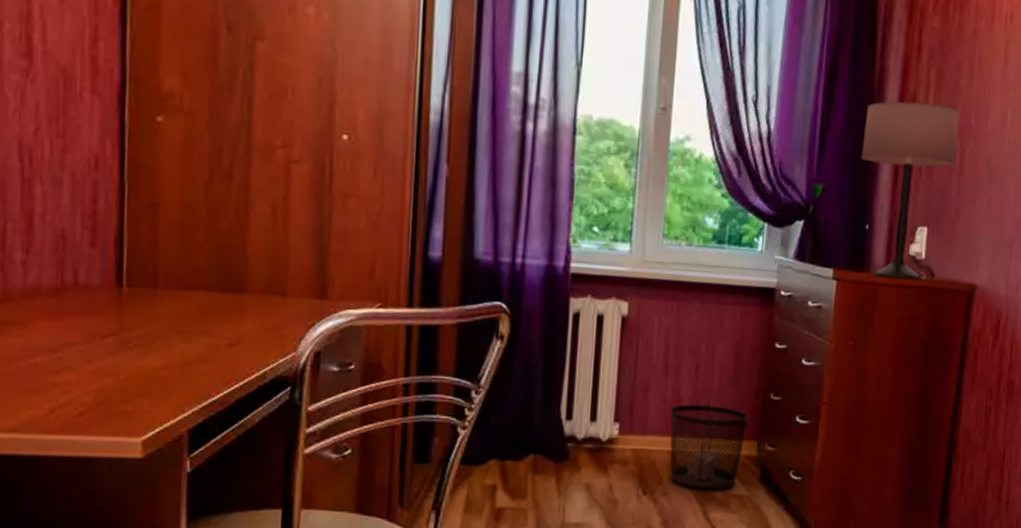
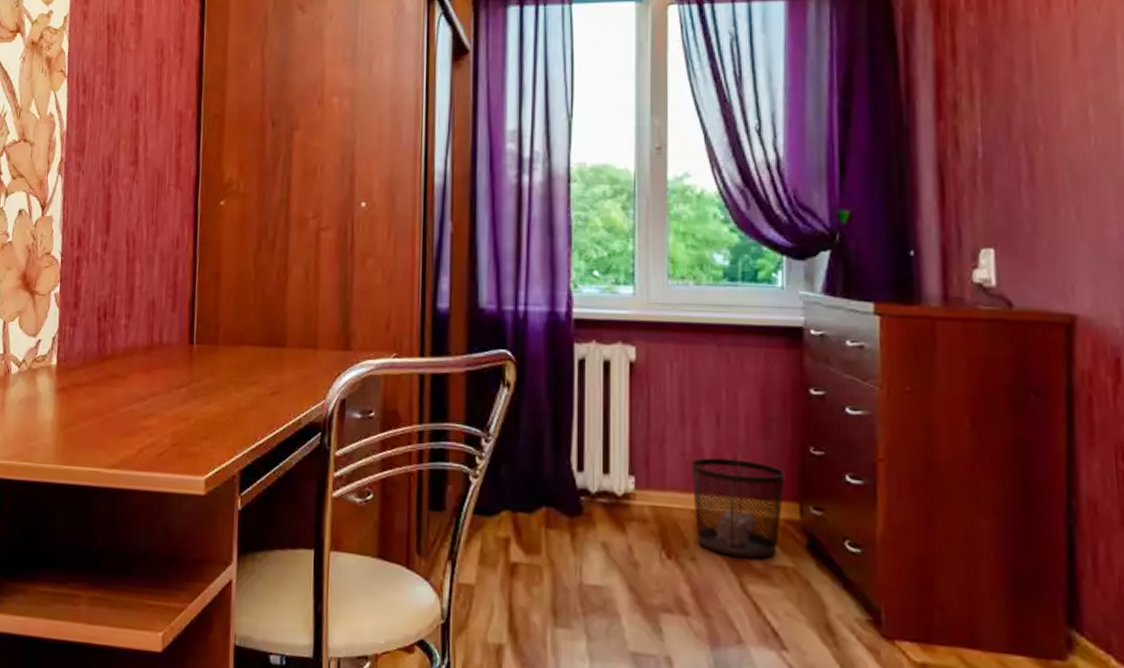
table lamp: present [861,101,960,281] -> none [894,108,1023,312]

